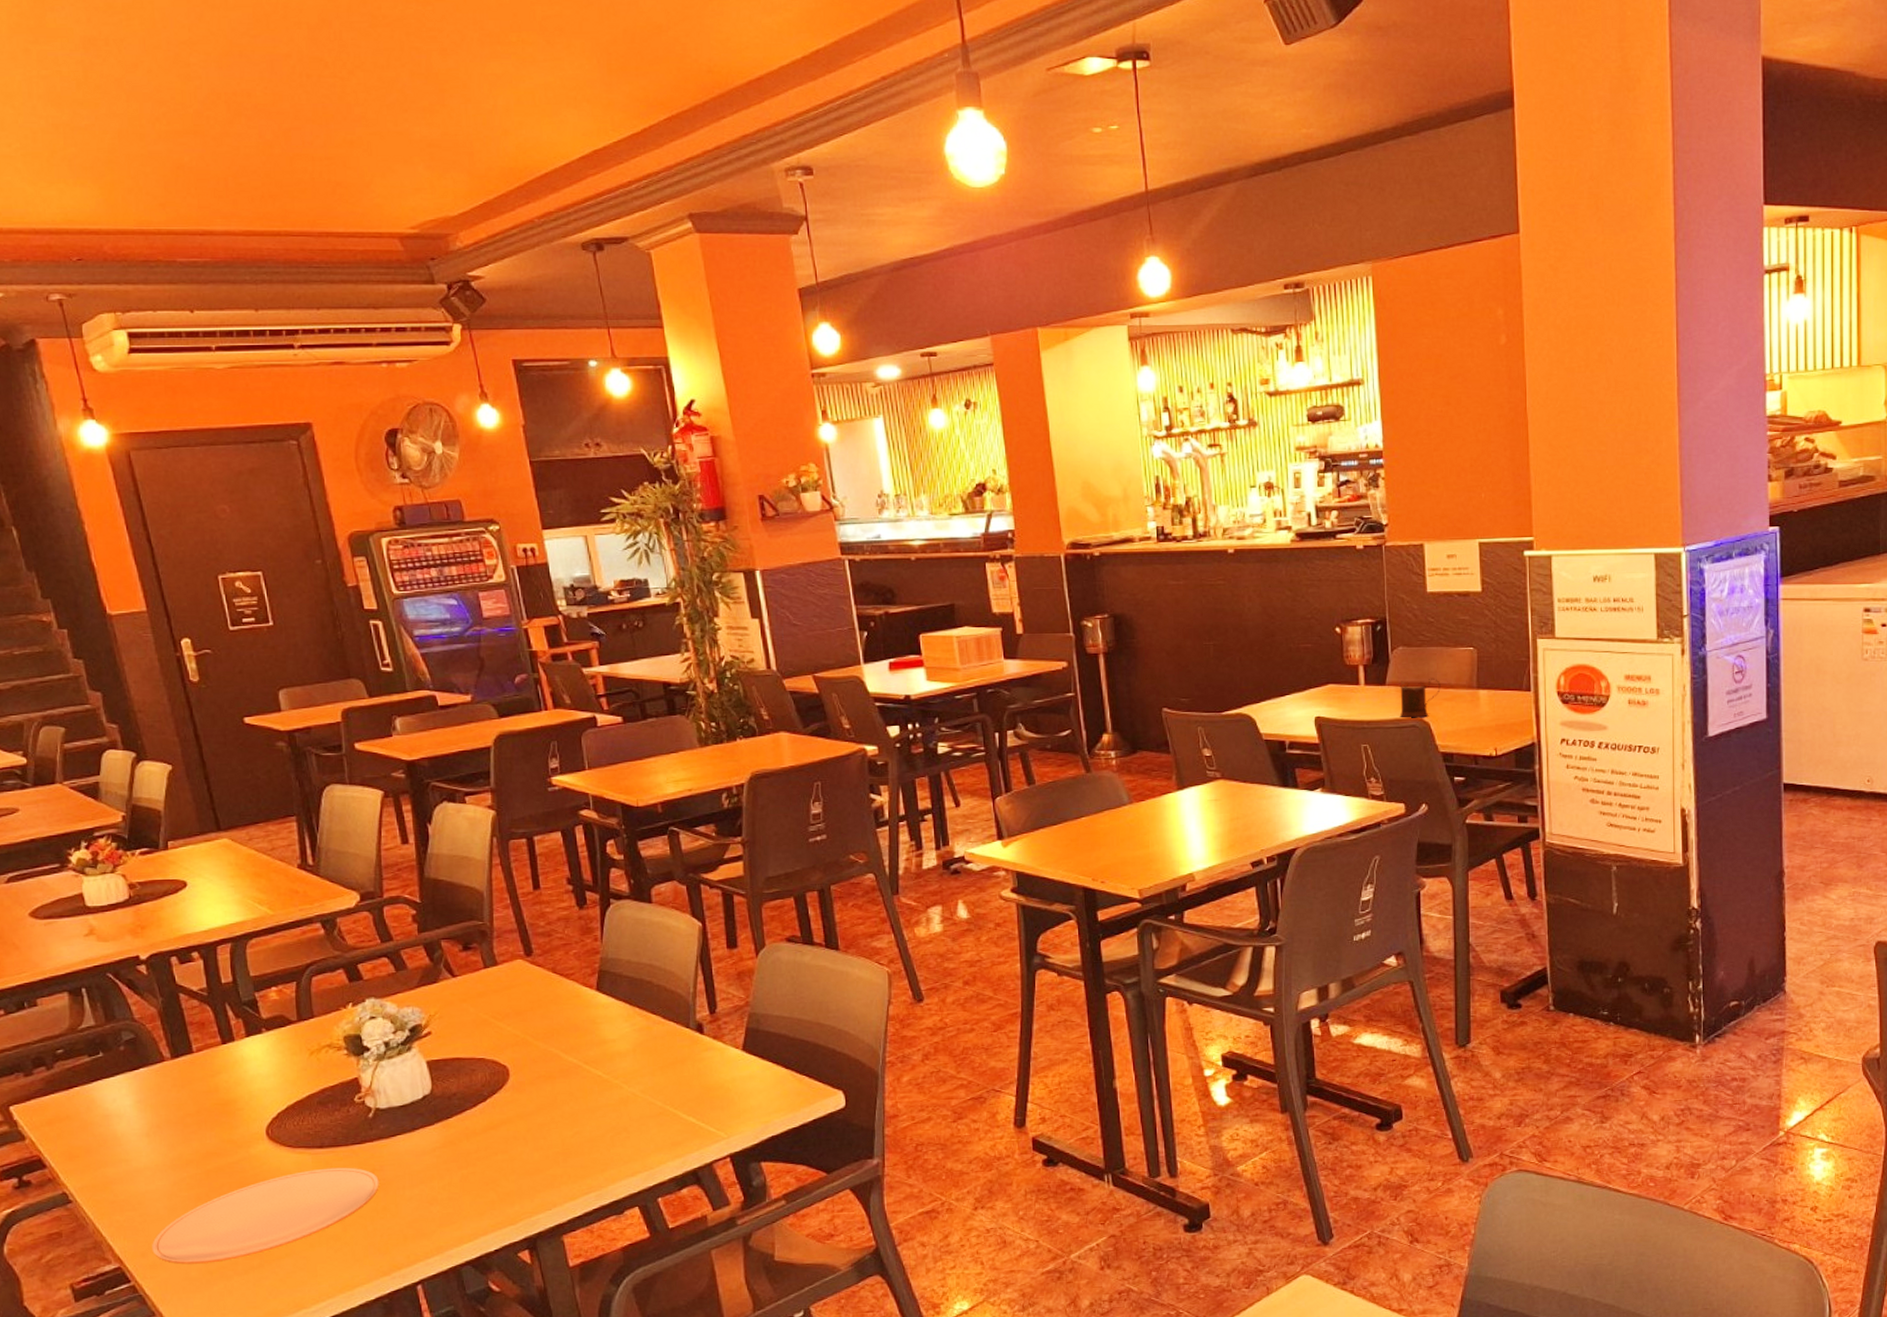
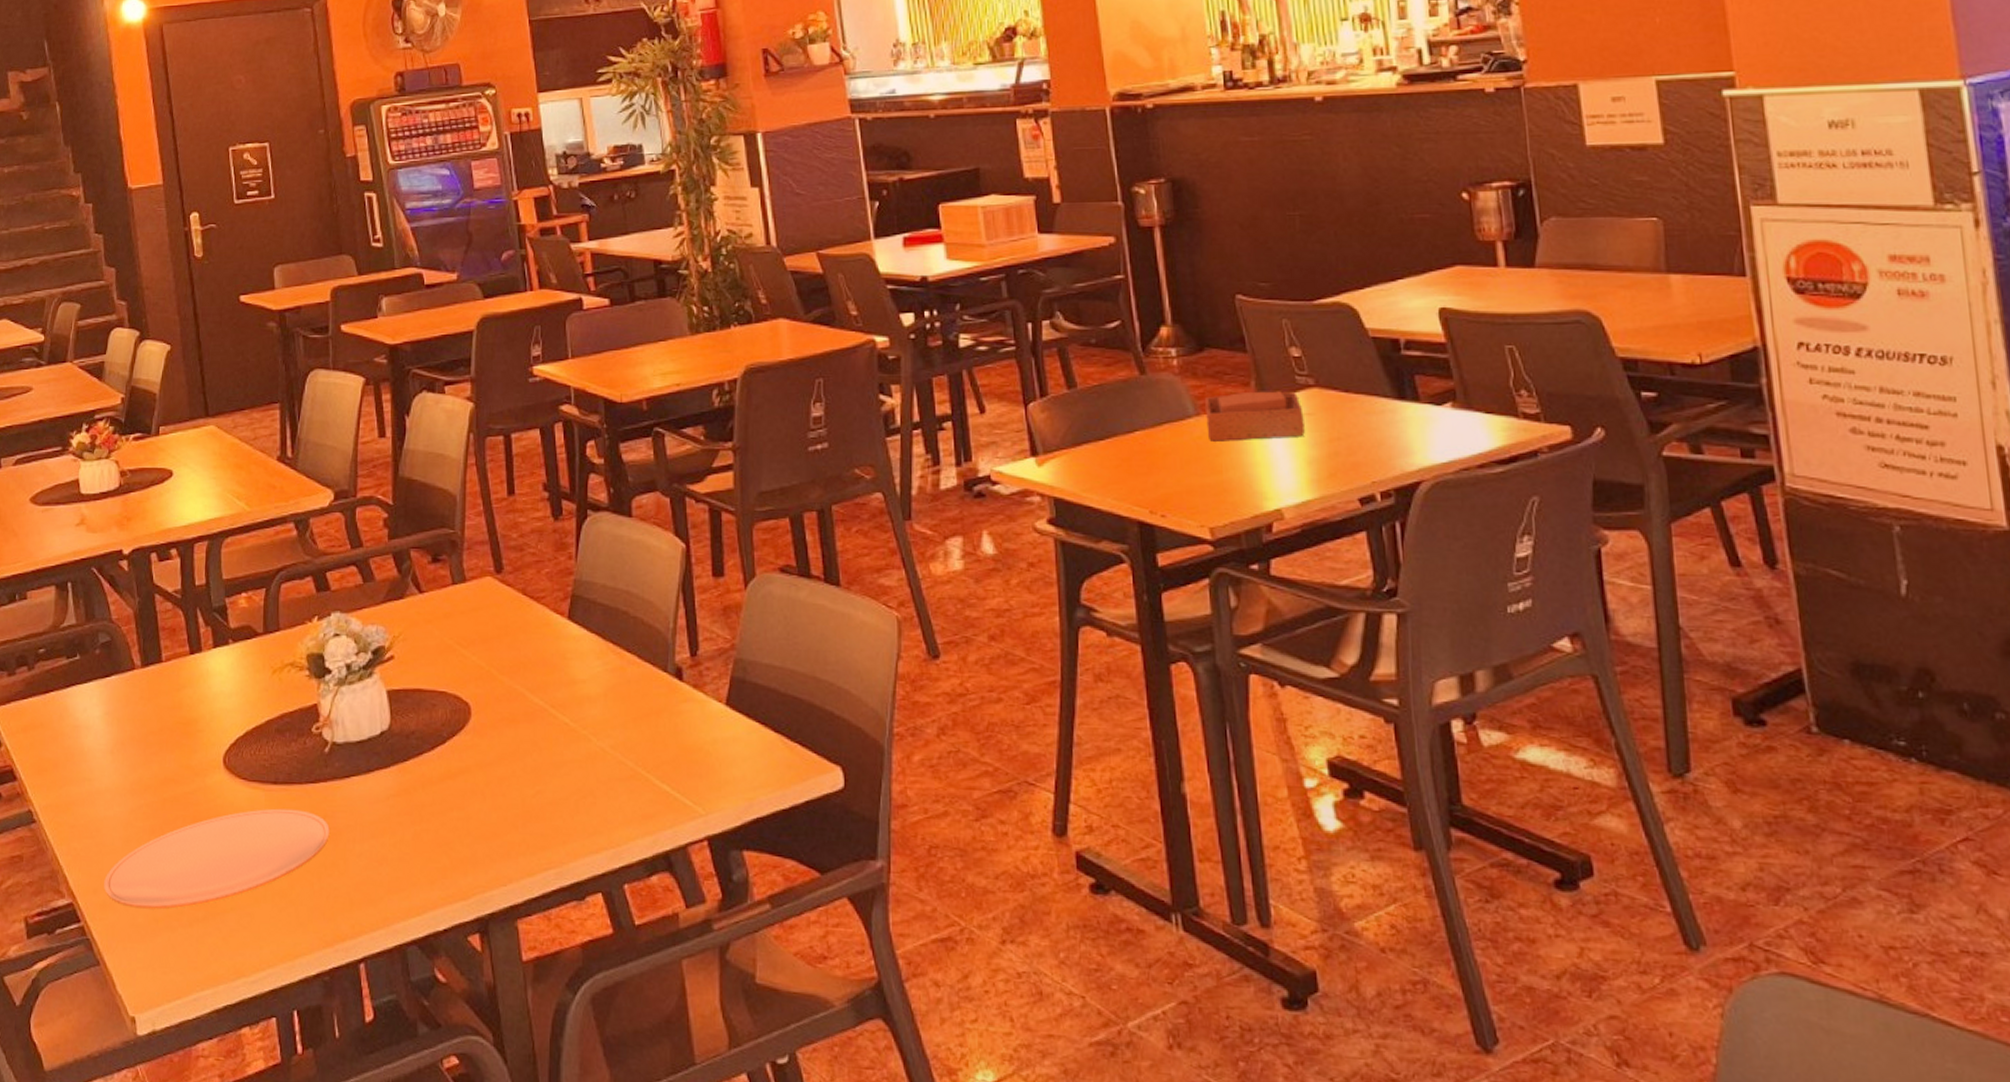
napkin holder: none [1136,783,1212,823] -> present [1204,391,1305,441]
beer mug: present [1400,678,1441,718] -> none [1555,258,1614,311]

